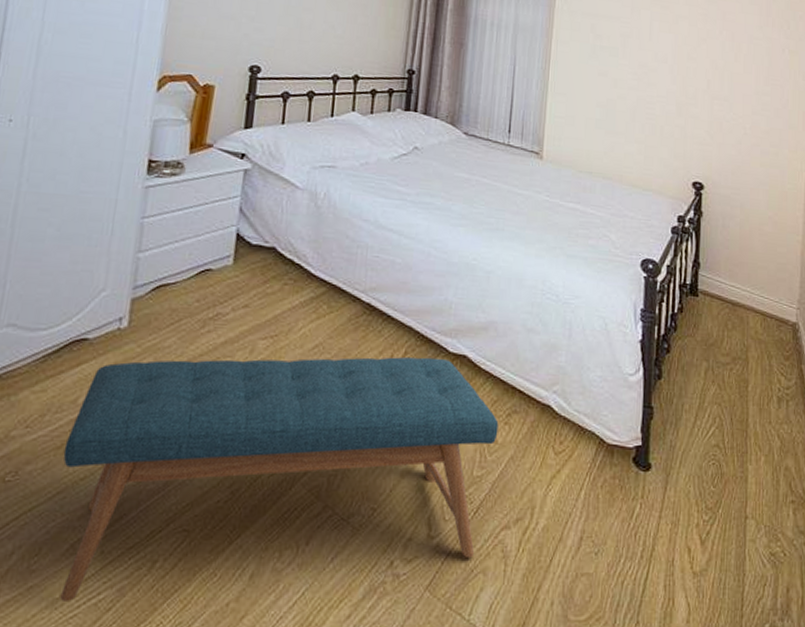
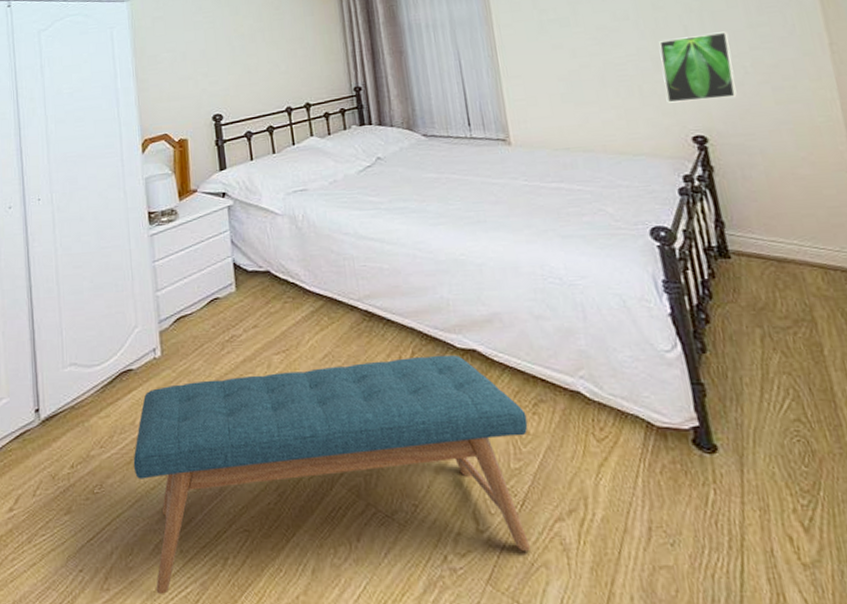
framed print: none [680,89,739,153] -> present [659,31,737,103]

